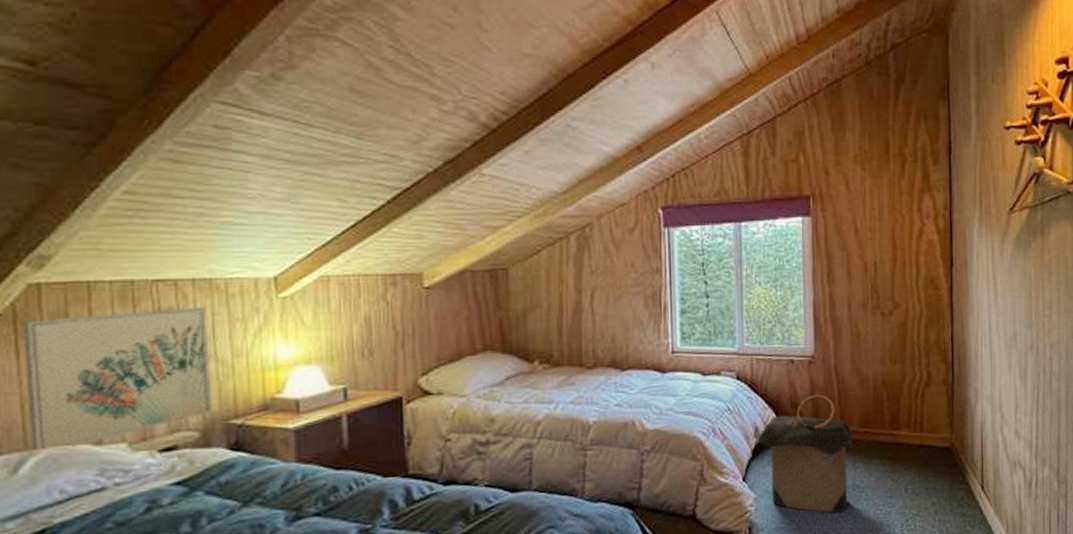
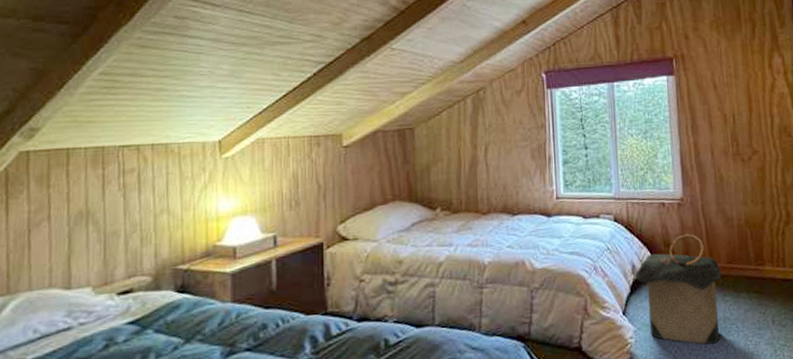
wall art: present [23,306,212,449] -> none [12,167,164,294]

